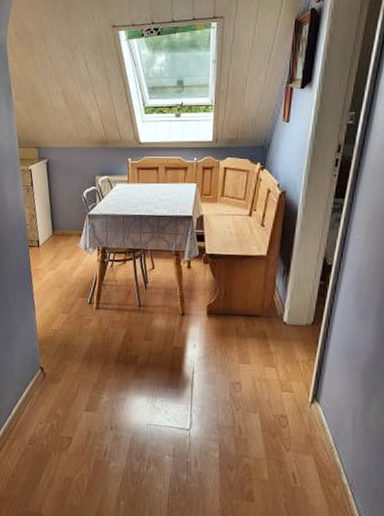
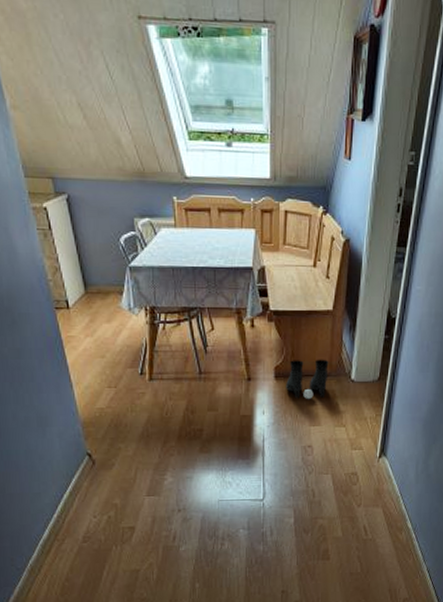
boots: none [217,299,261,337] -> present [286,359,329,399]

